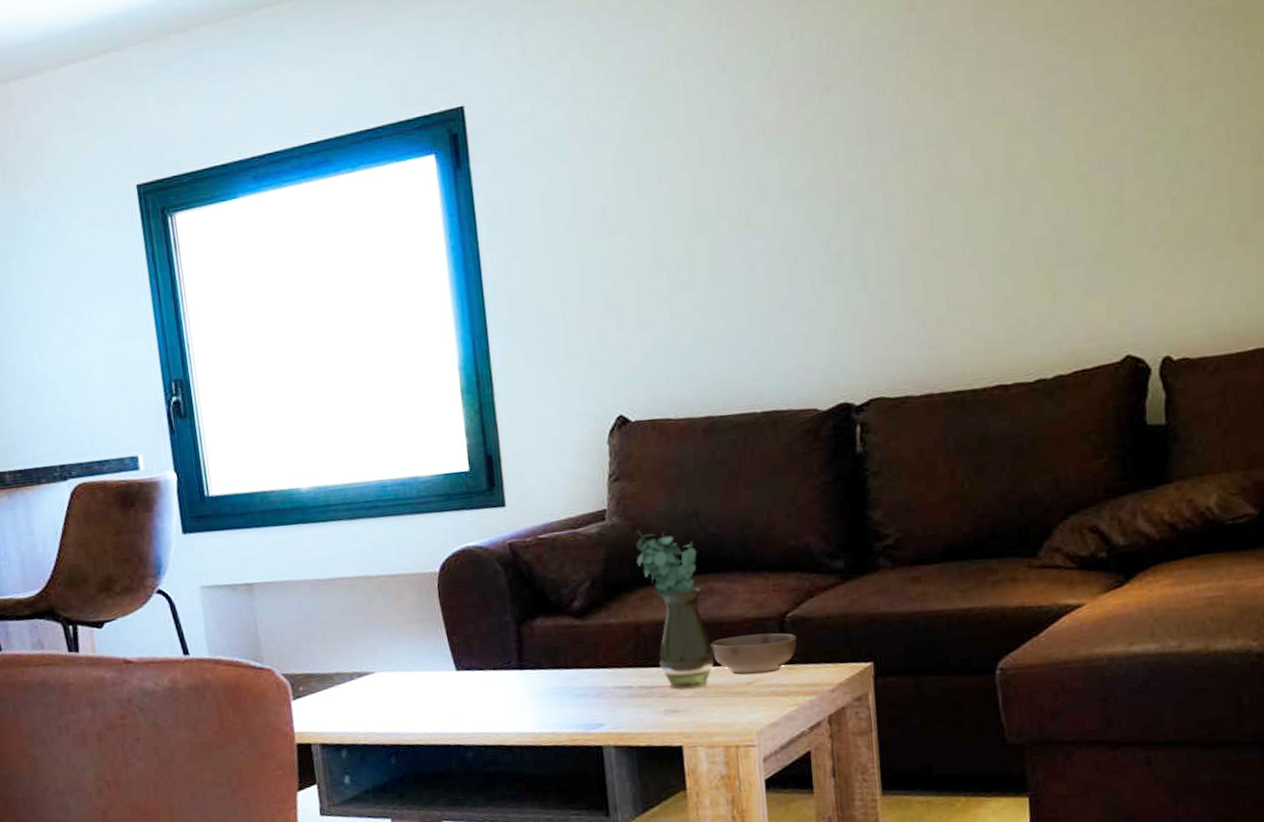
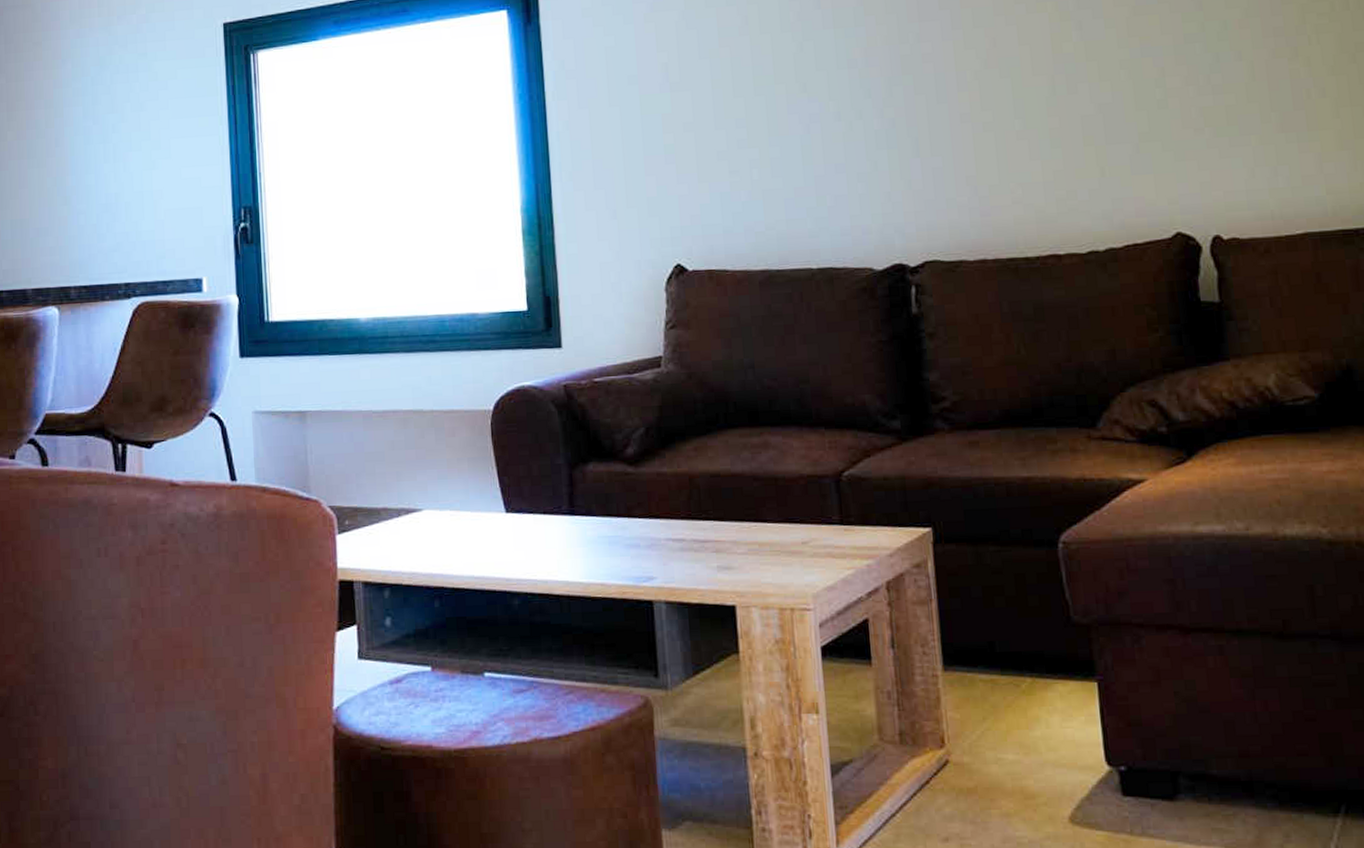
vase: present [636,530,715,690] -> none [691,379,769,546]
bowl: present [710,633,797,675] -> none [765,491,854,534]

